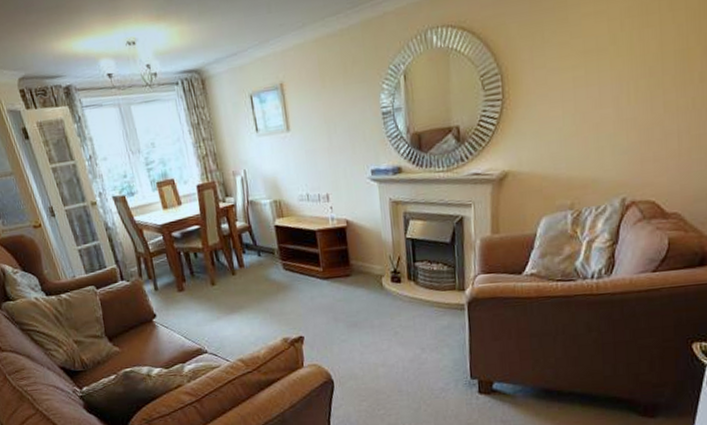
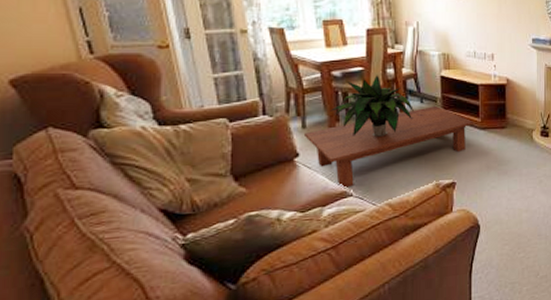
coffee table: none [158,257,316,347] -> present [305,105,474,189]
potted plant: none [175,231,254,295] -> present [329,75,415,137]

